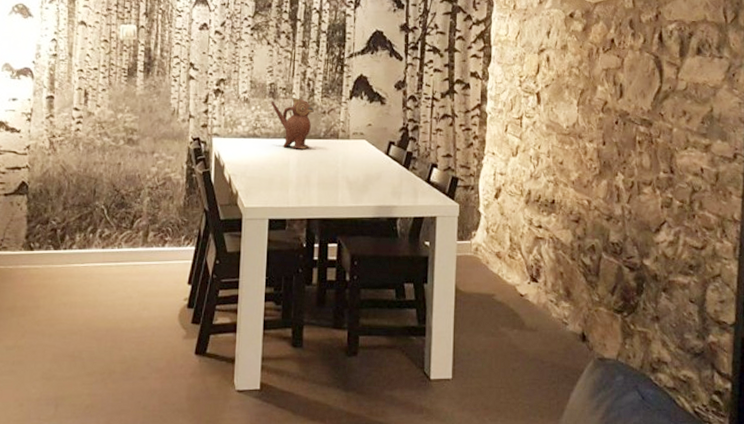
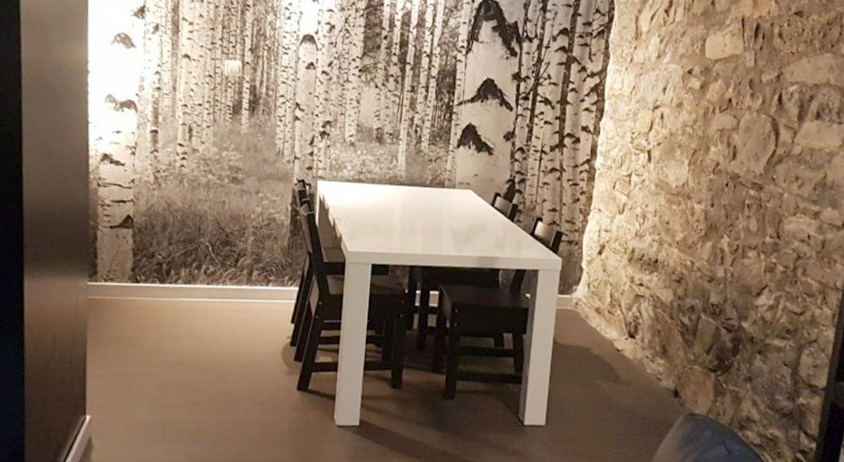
teapot: present [271,97,314,150] -> none [377,143,421,197]

